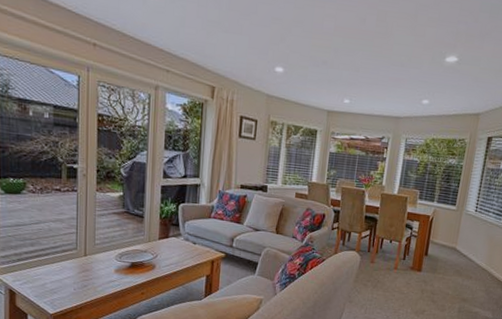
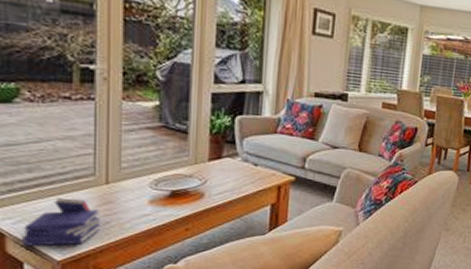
book: none [25,266,81,303] -> present [20,198,101,246]

